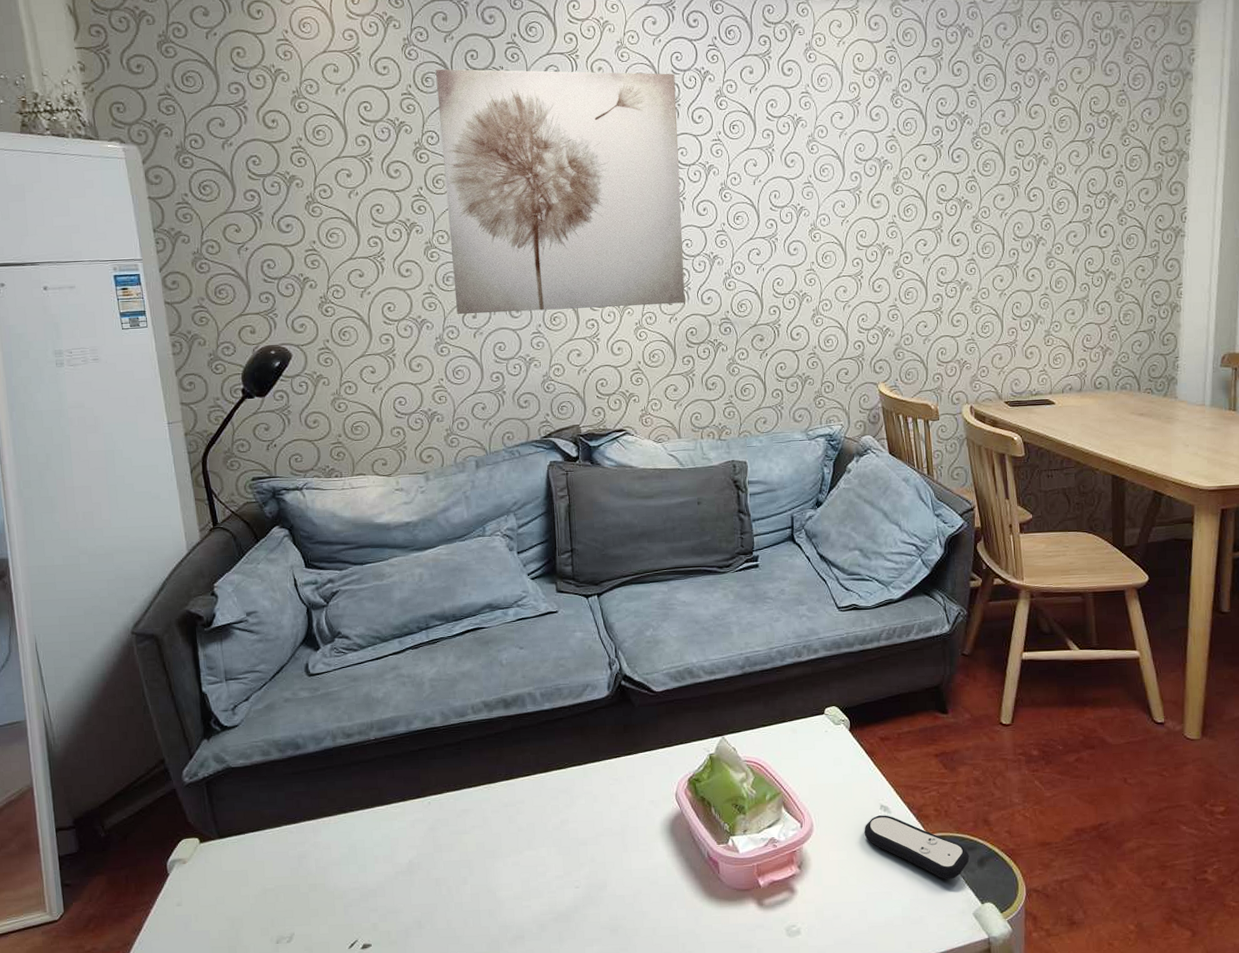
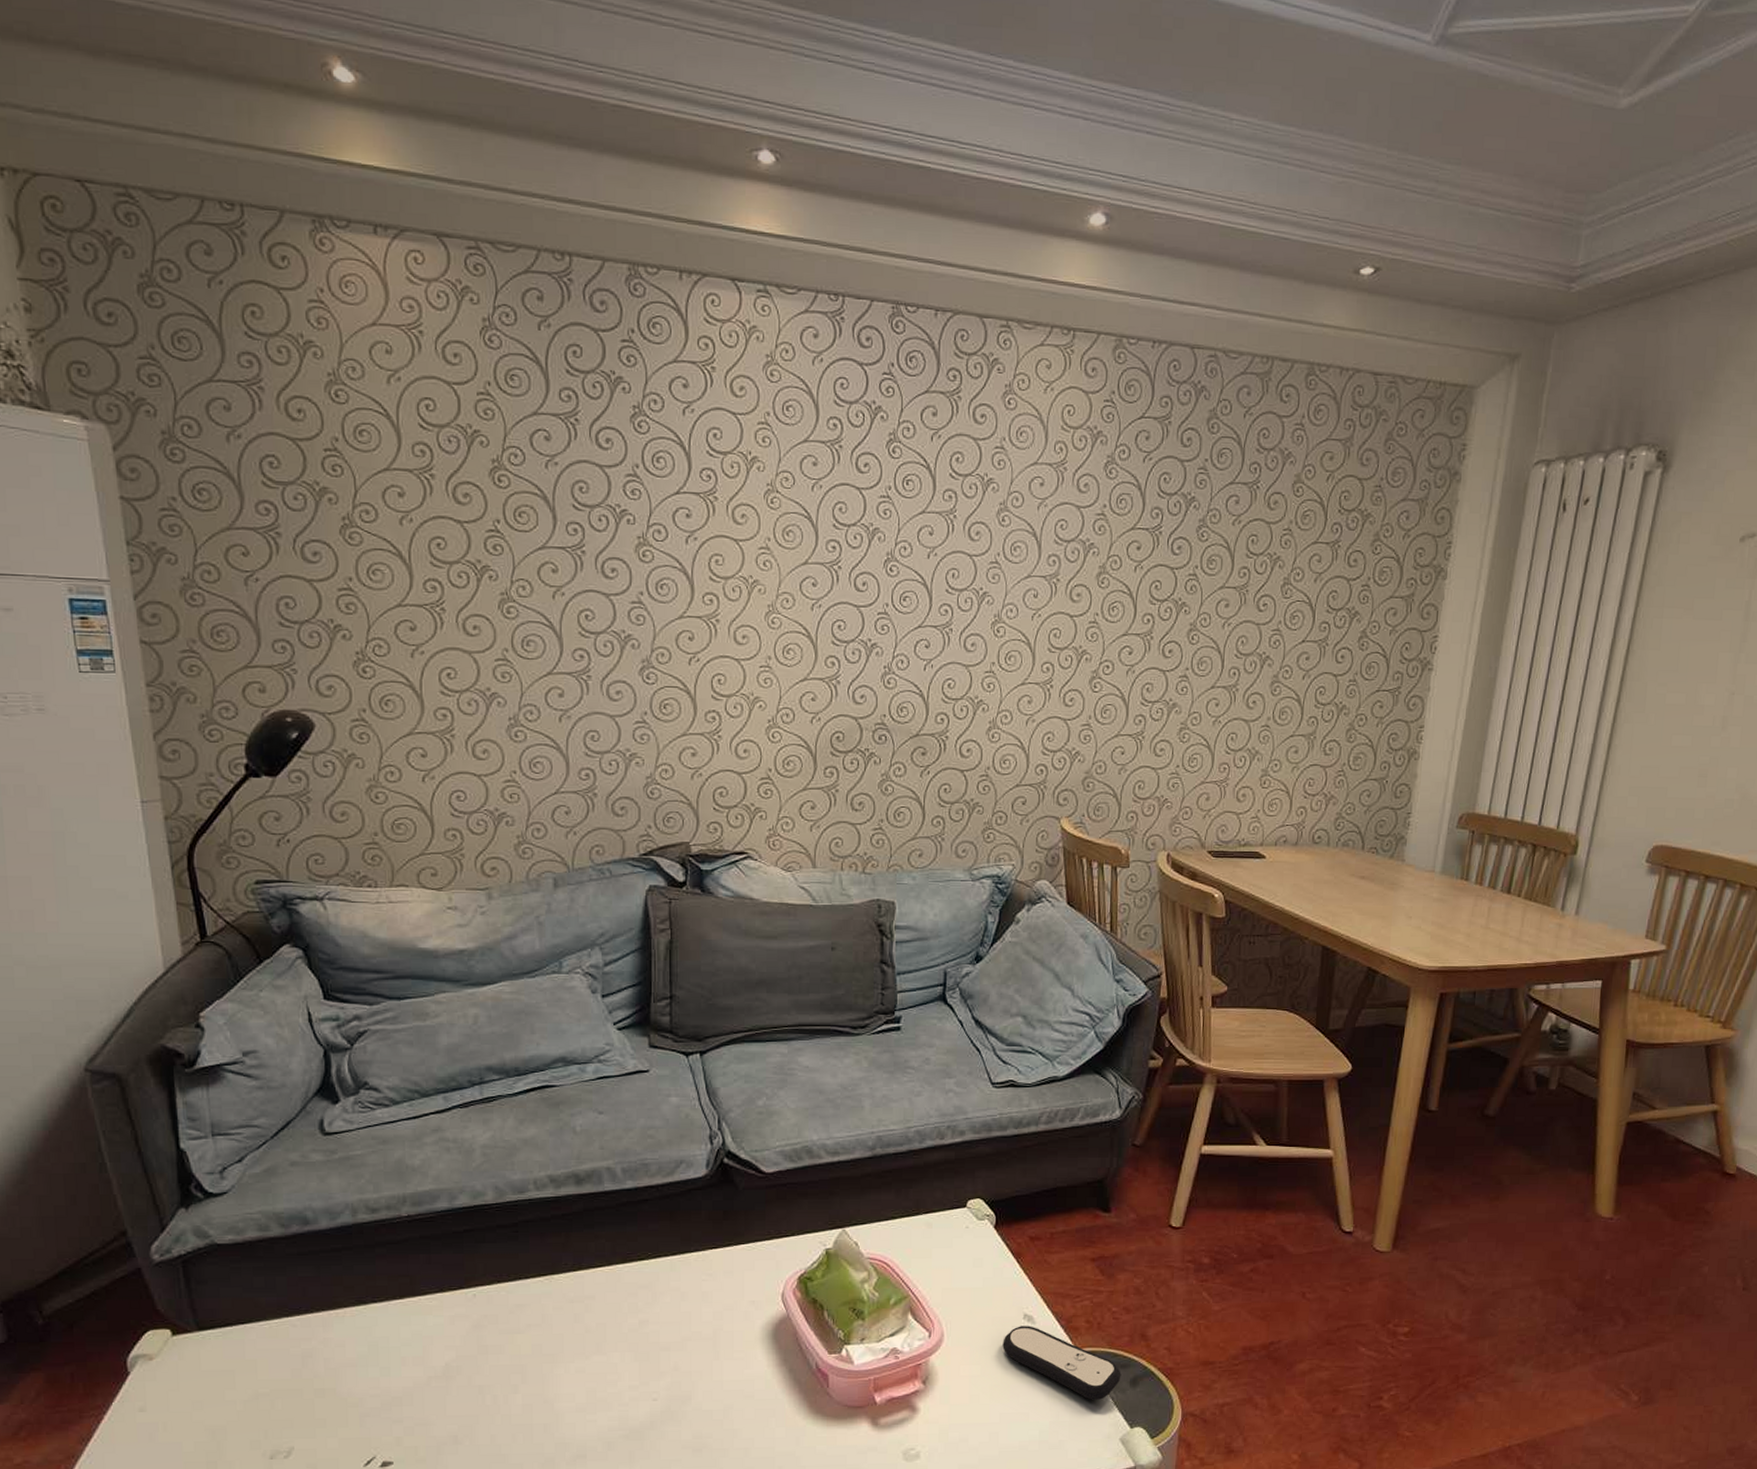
wall art: present [436,69,685,315] -> none [525,364,838,700]

